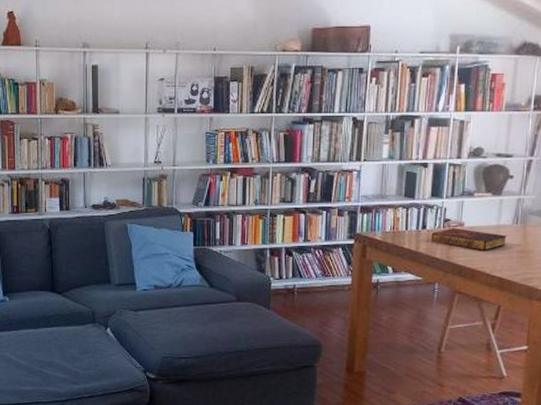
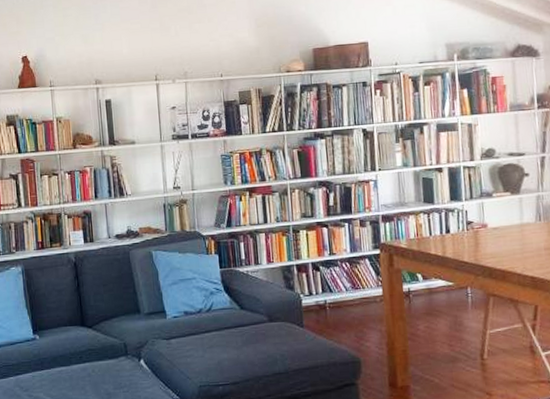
book: present [431,228,507,251] -> none [456,229,533,251]

